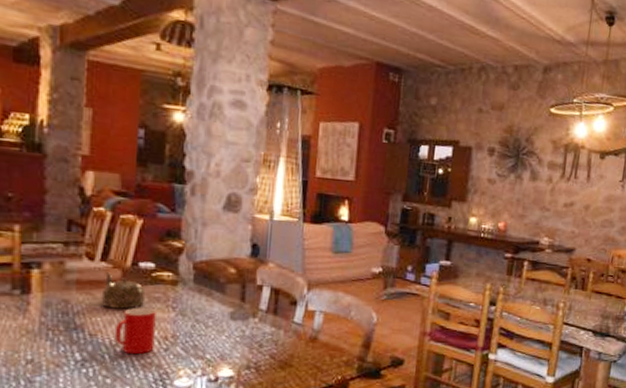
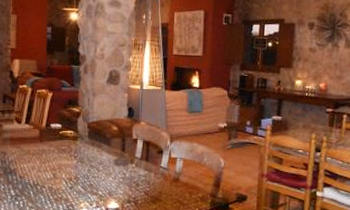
teapot: present [101,271,146,309] -> none [26,131,56,158]
cup: present [114,307,156,355] -> none [36,157,63,192]

